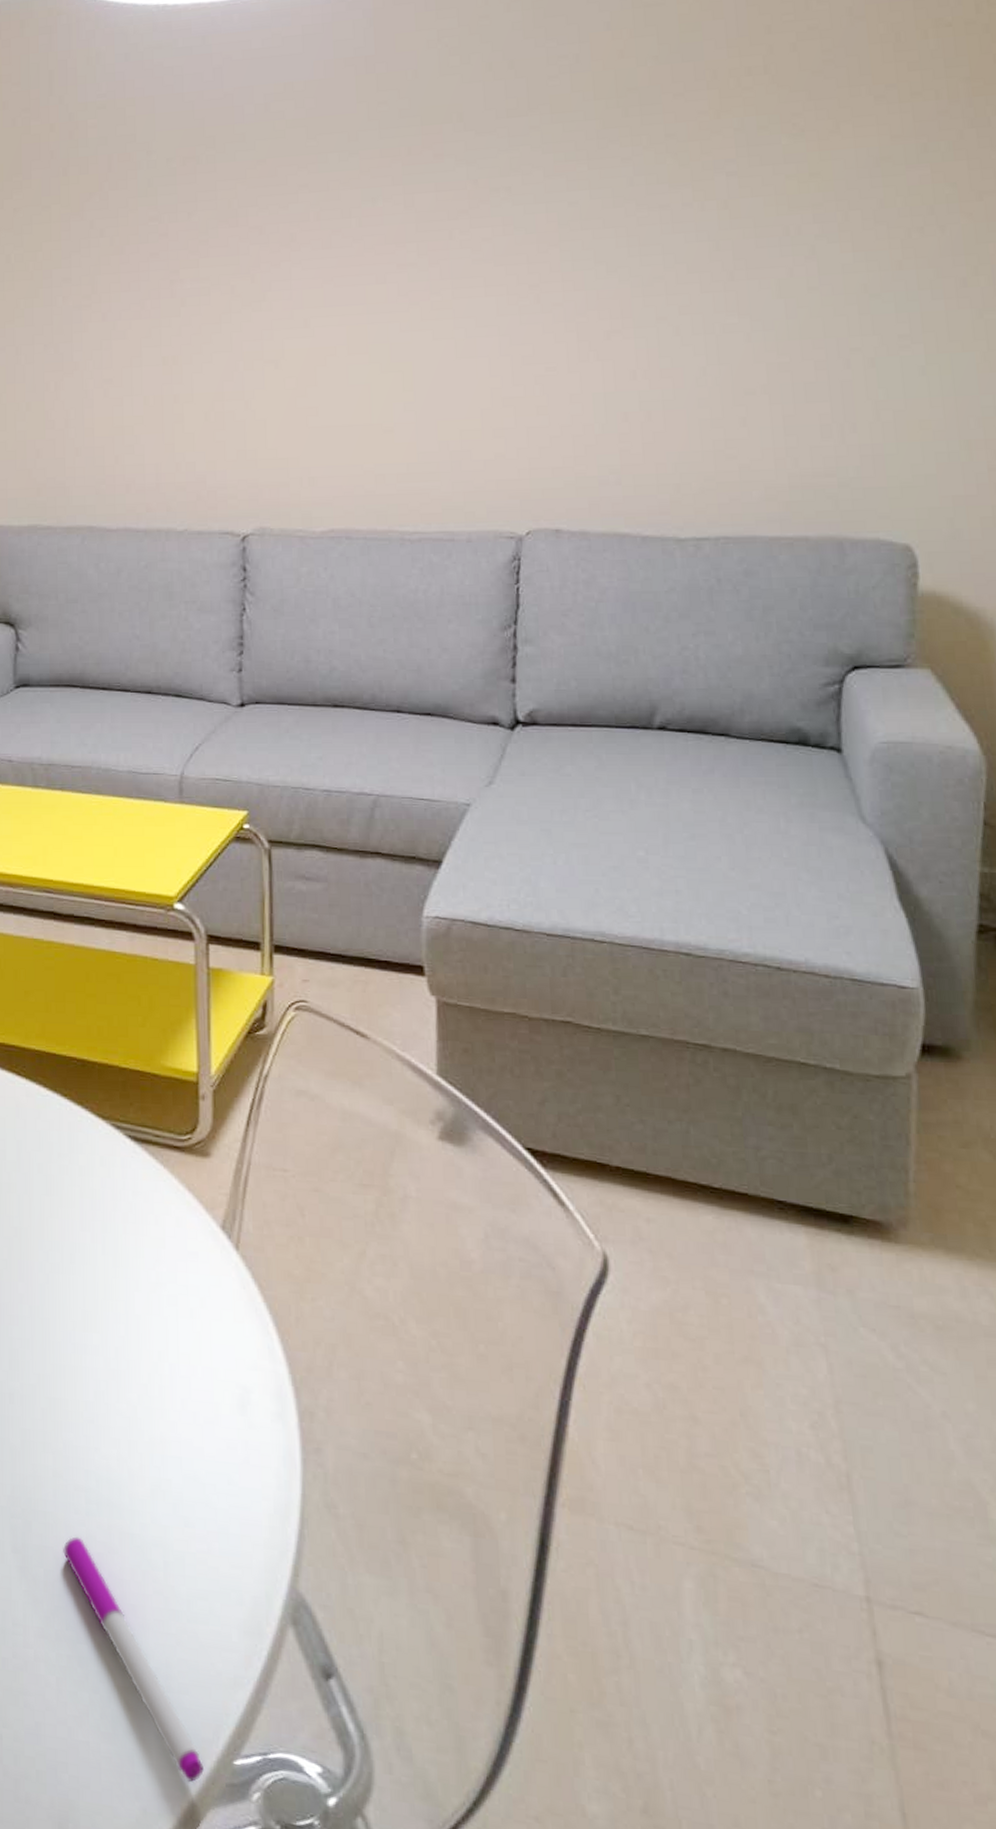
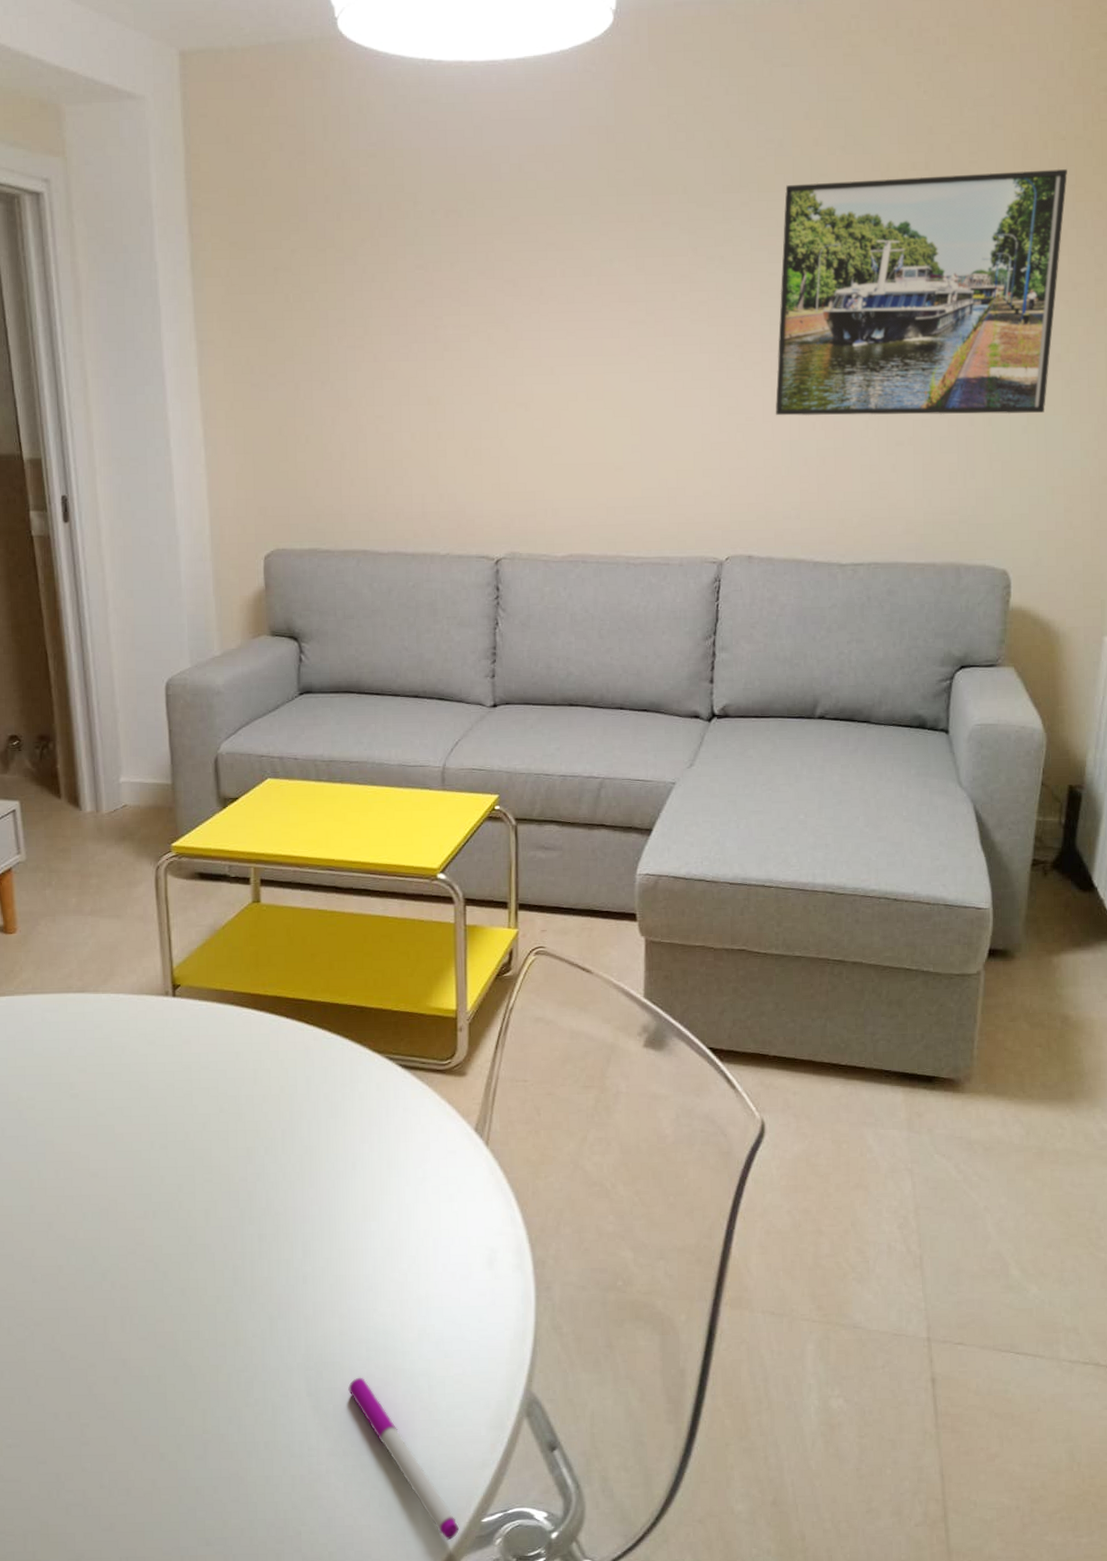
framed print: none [582,59,959,365] -> present [775,168,1067,416]

